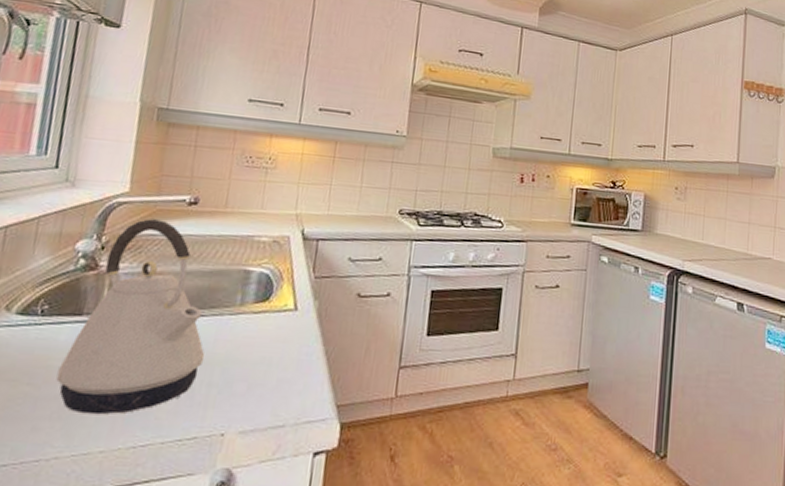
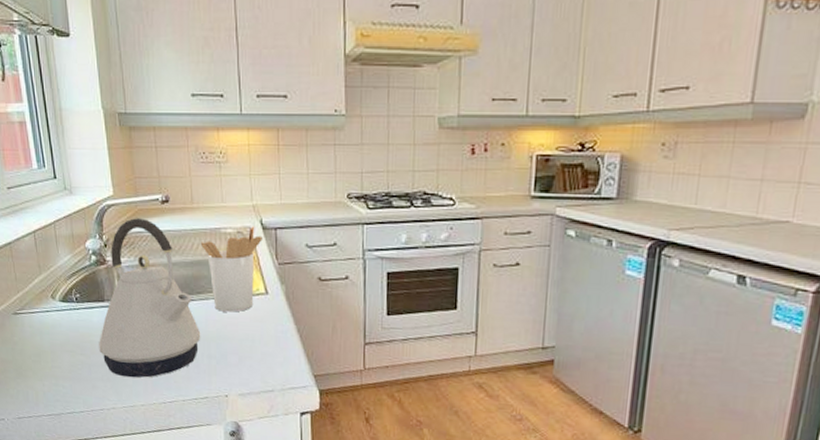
utensil holder: none [226,236,301,331] -> present [200,226,262,312]

